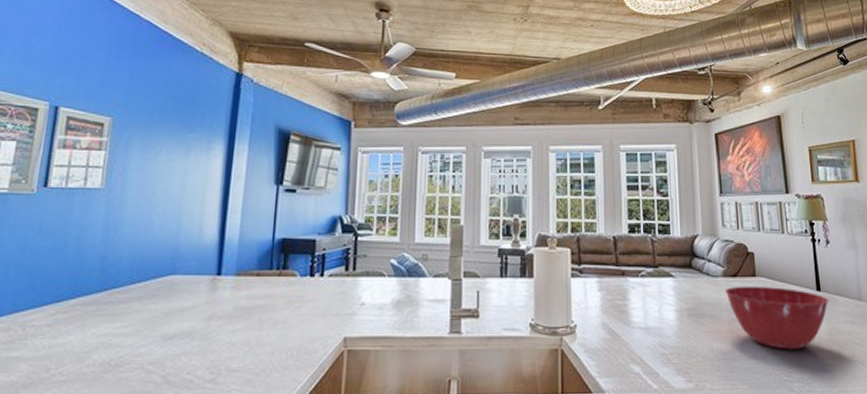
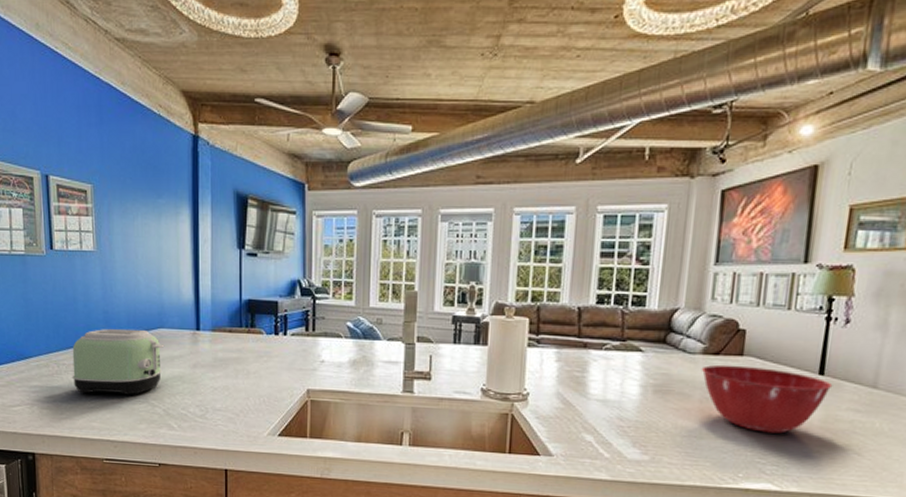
toaster: none [41,277,175,363] -> present [72,328,165,395]

